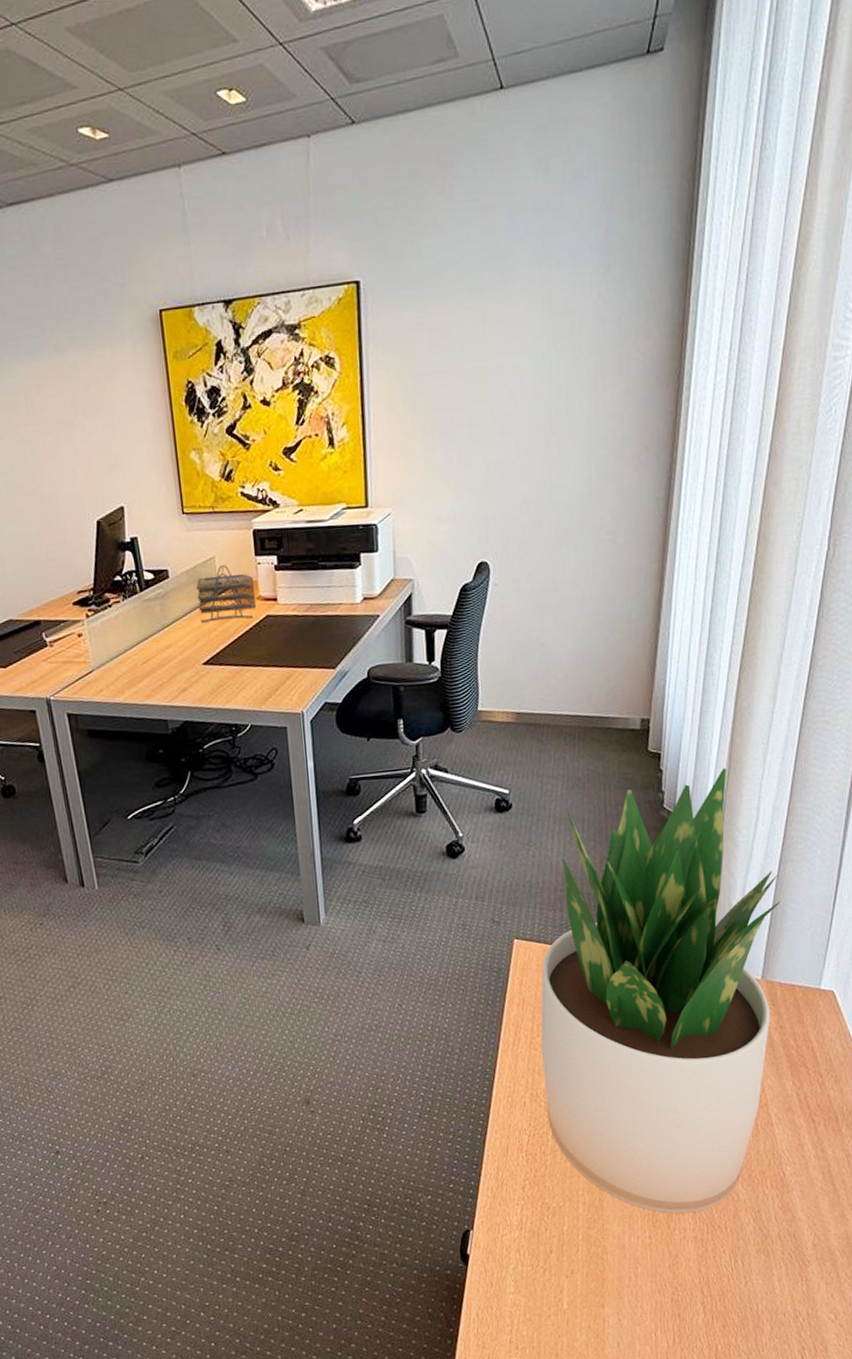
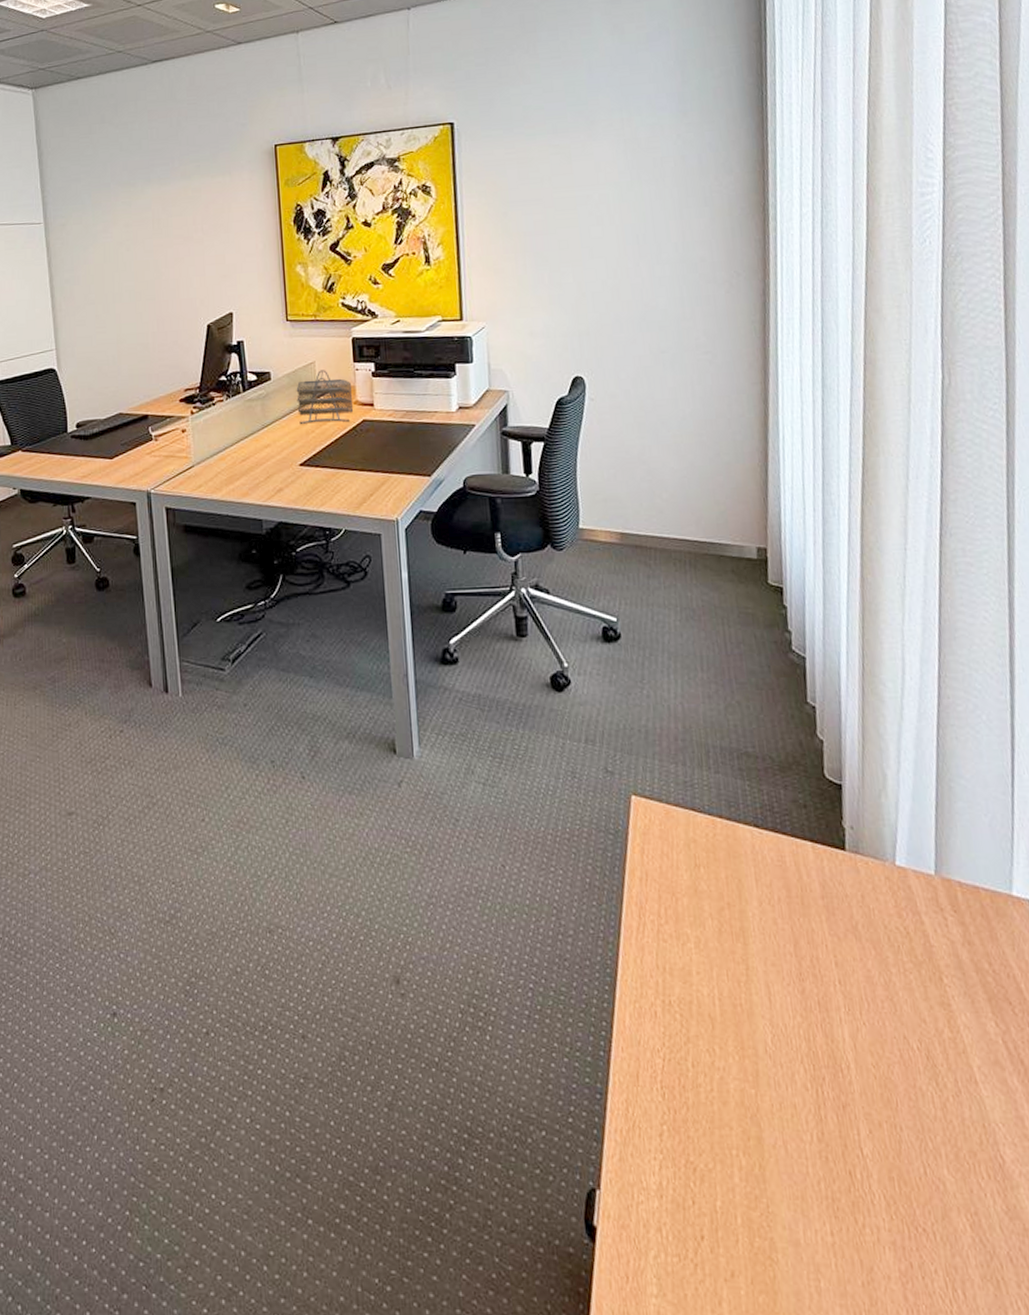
planter: present [540,767,780,1214] -> none [666,608,956,1204]

